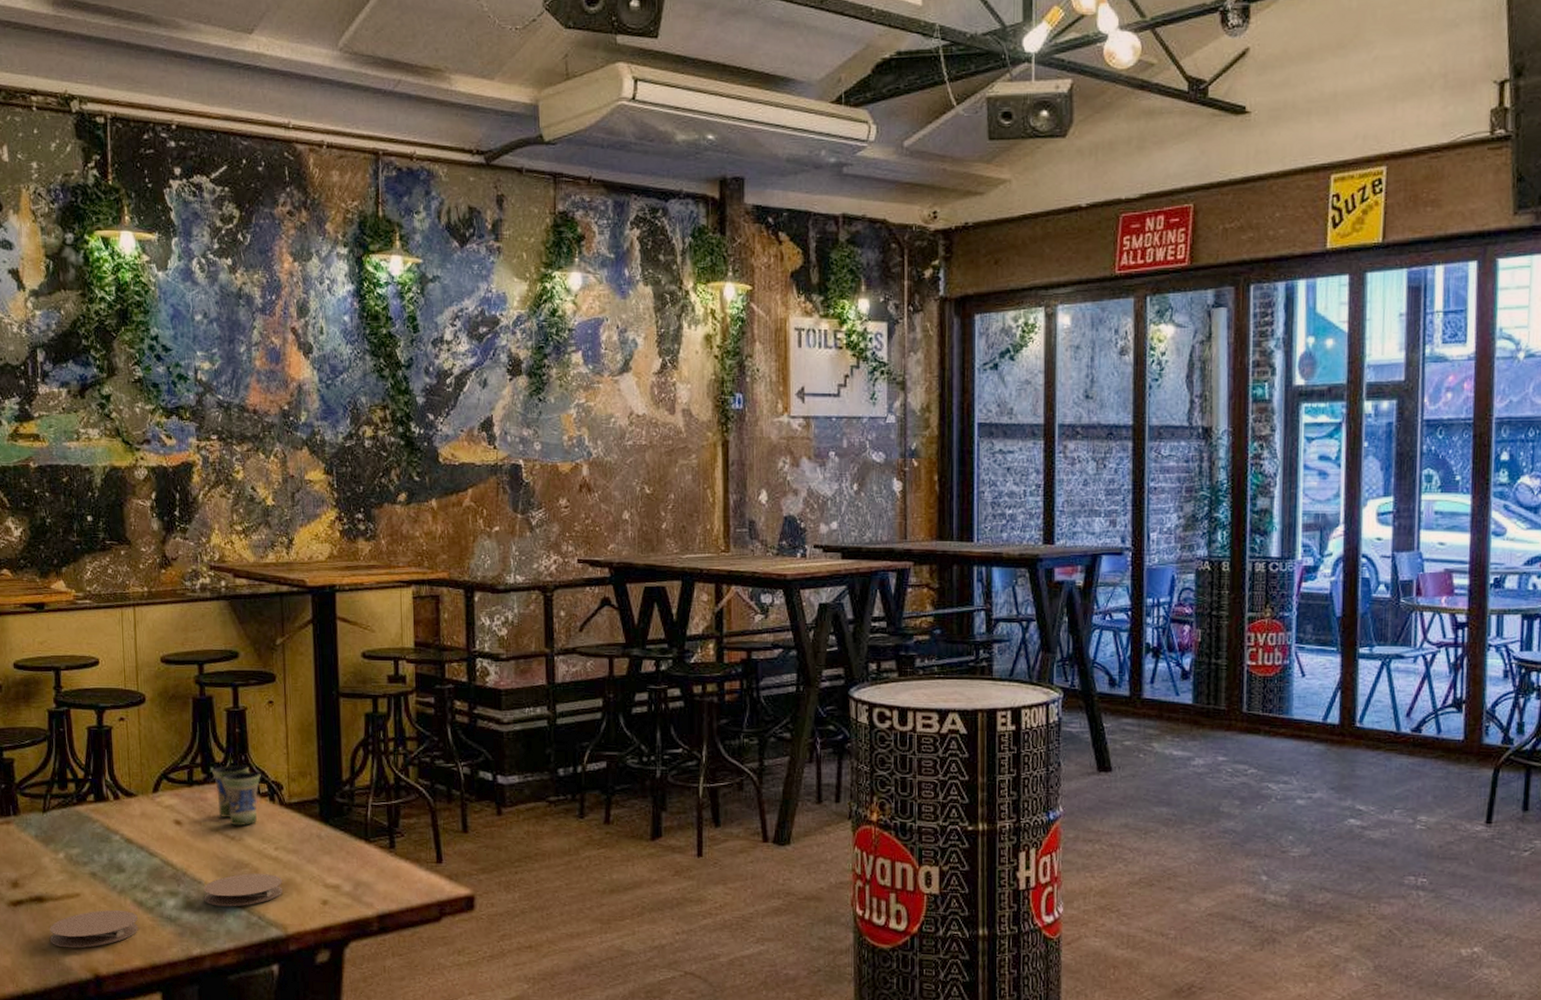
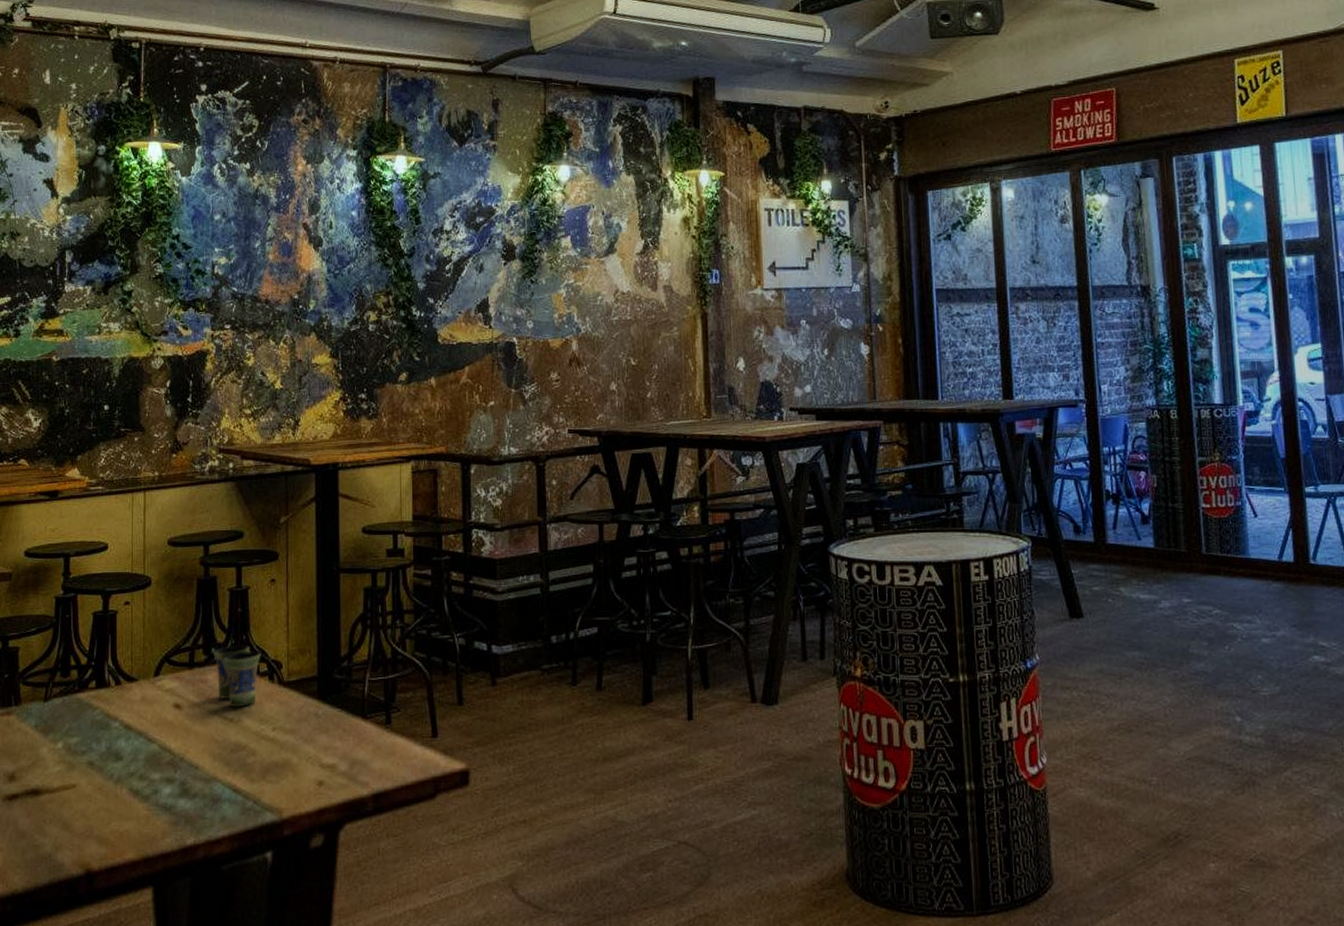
coaster: present [50,909,138,948] -> none [44,800,133,843]
coaster: present [203,873,283,907] -> none [200,756,280,792]

